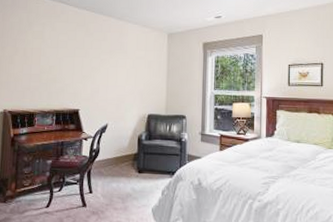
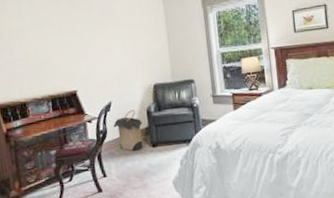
laundry hamper: none [106,135,133,174] -> present [113,110,143,151]

